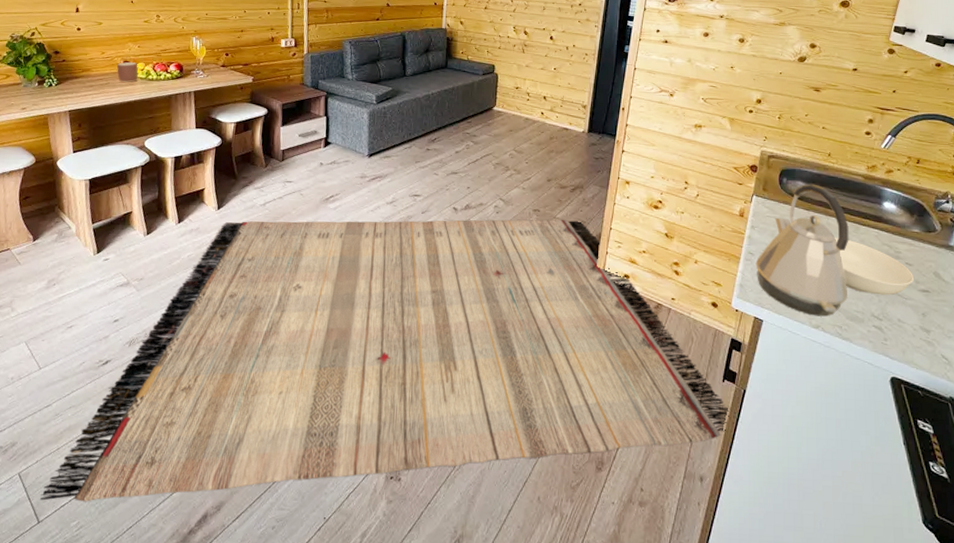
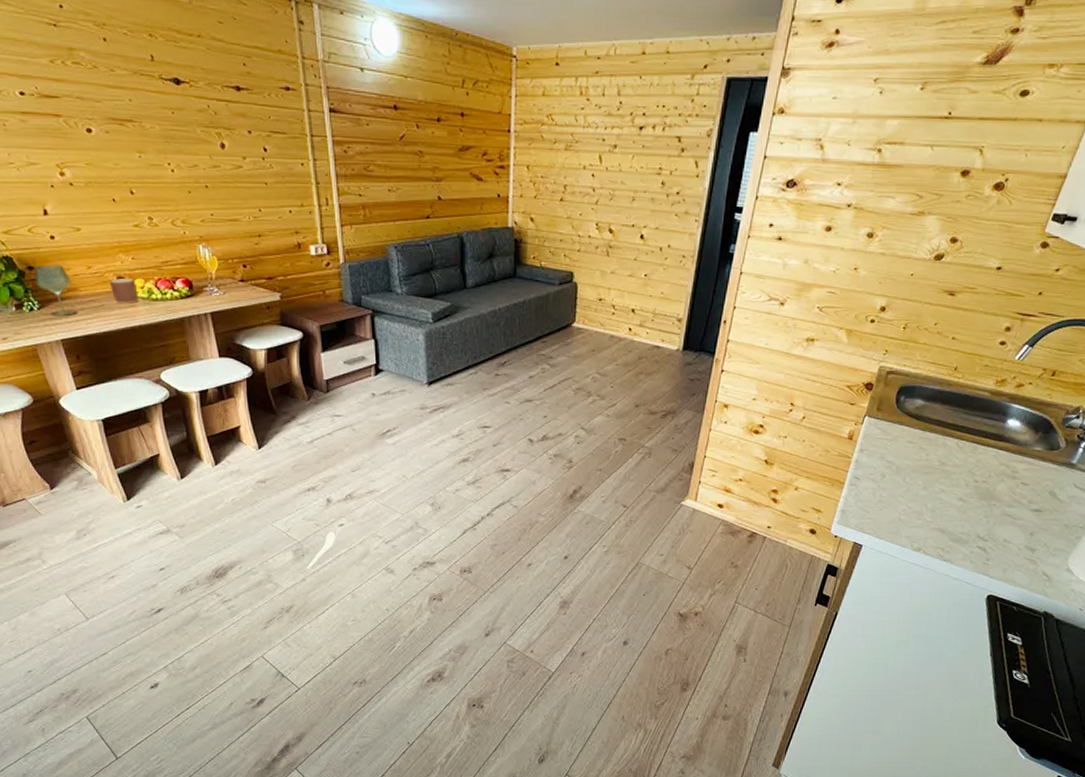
rug: present [40,219,730,502] -> none [114,448,821,740]
wine glass: none [58,50,87,92] -> present [35,264,78,317]
kettle: present [755,184,849,317] -> none [860,401,966,540]
bowl: present [834,237,915,296] -> none [948,458,1029,516]

